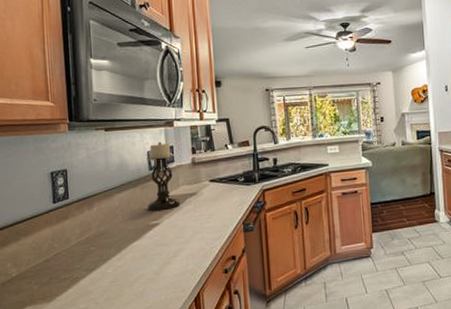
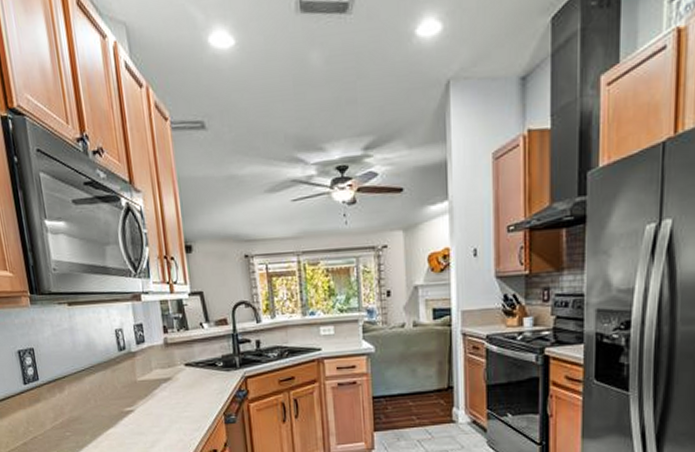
candle holder: present [146,141,181,212] -> none [115,318,155,397]

